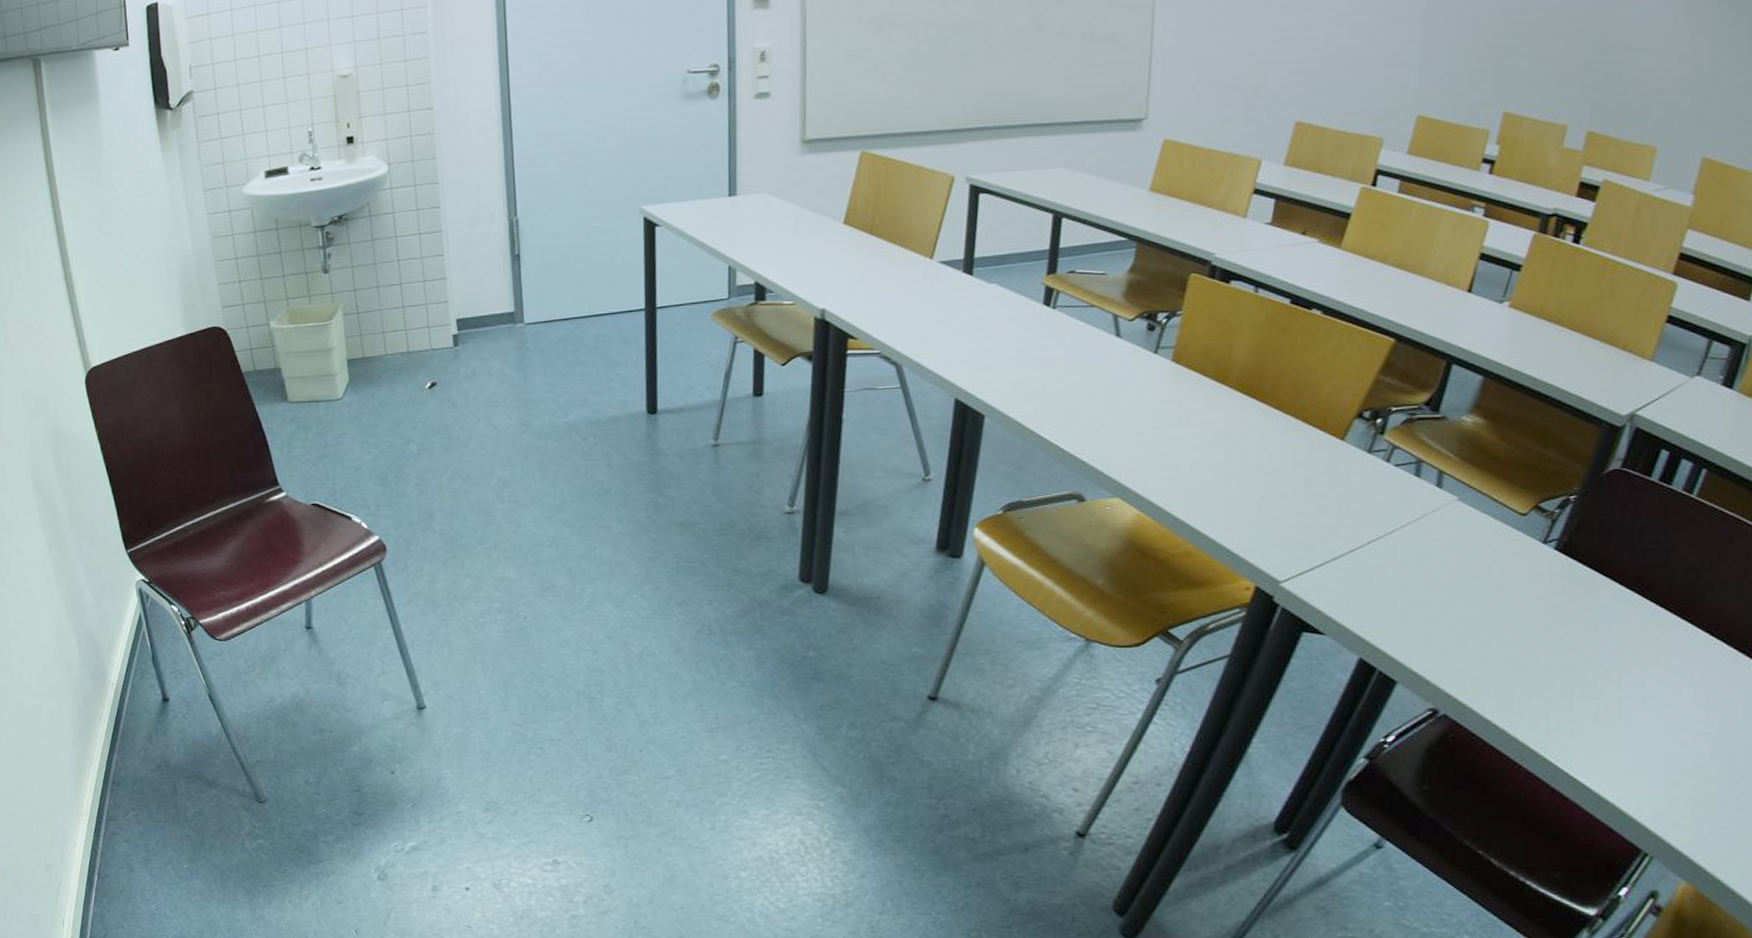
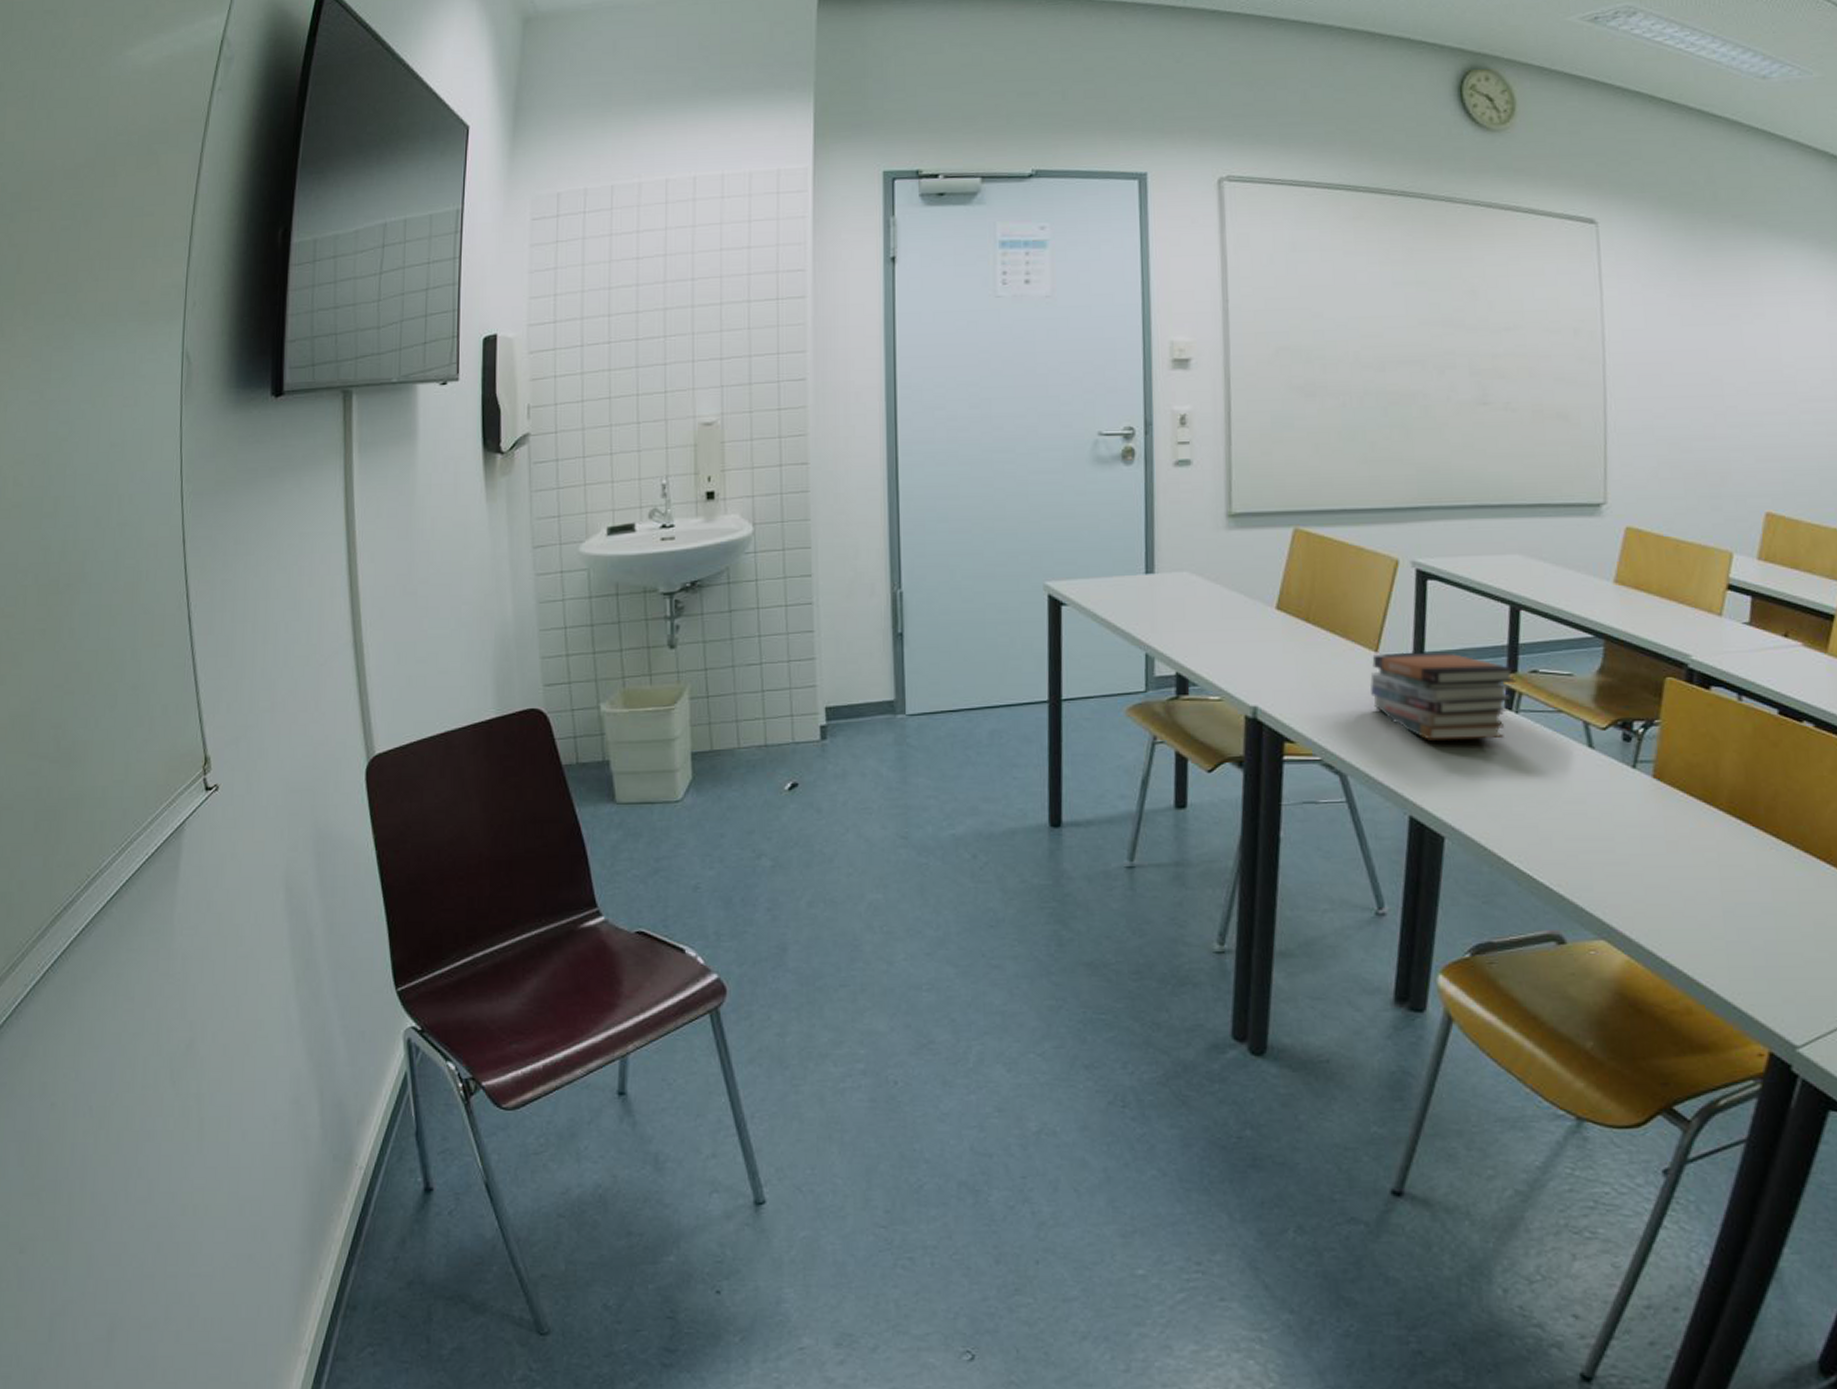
book stack: none [924,257,1056,334] -> present [1369,652,1517,740]

